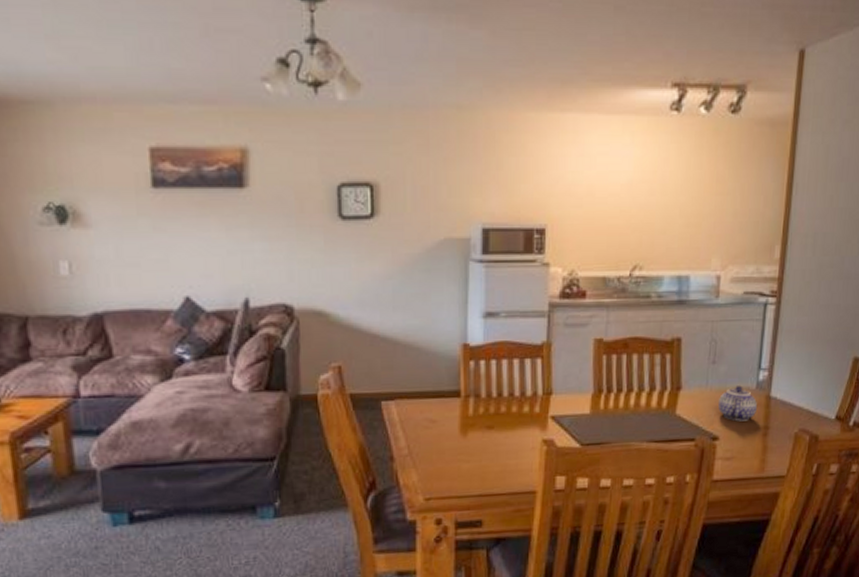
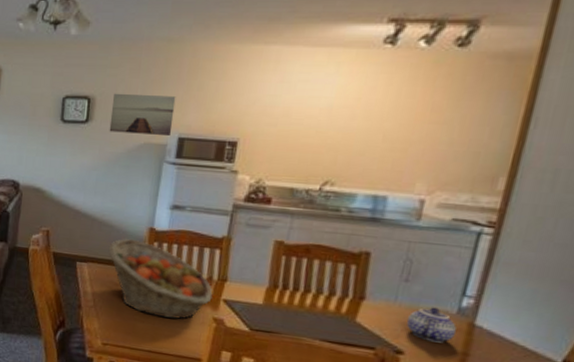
wall art: none [400,176,474,228] -> present [109,93,176,135]
fruit basket: none [418,361,540,452] -> present [108,238,213,320]

